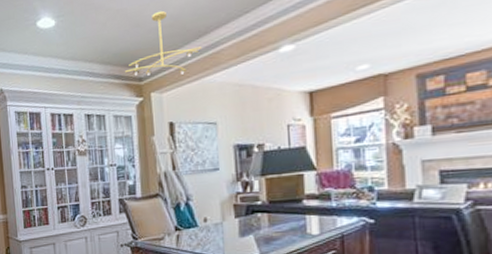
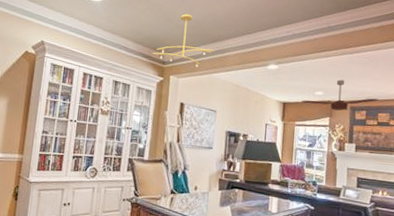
ceiling fan: none [336,39,465,86] -> present [301,79,379,111]

